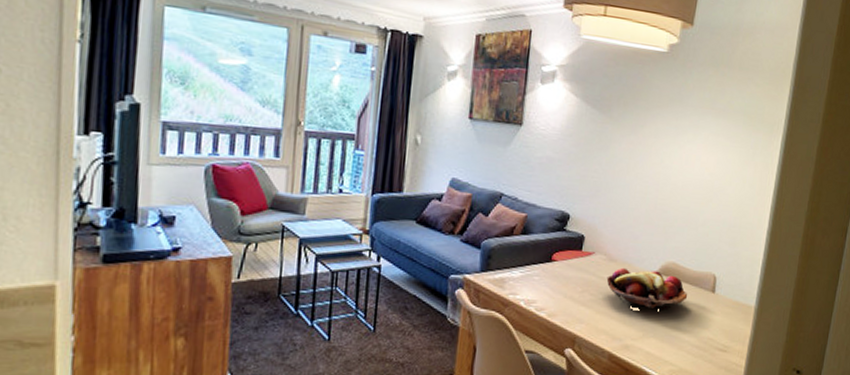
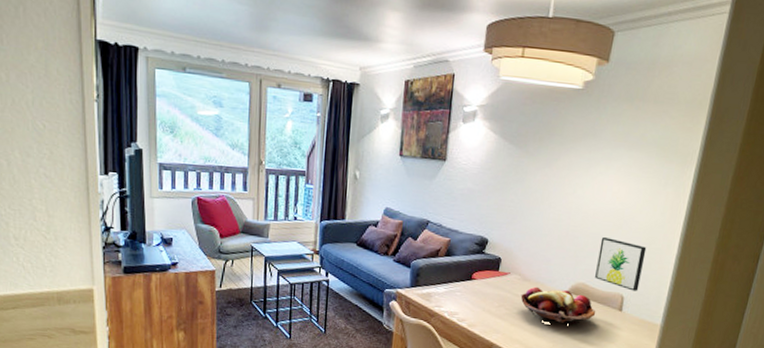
wall art: none [686,211,738,270] -> present [595,237,647,291]

